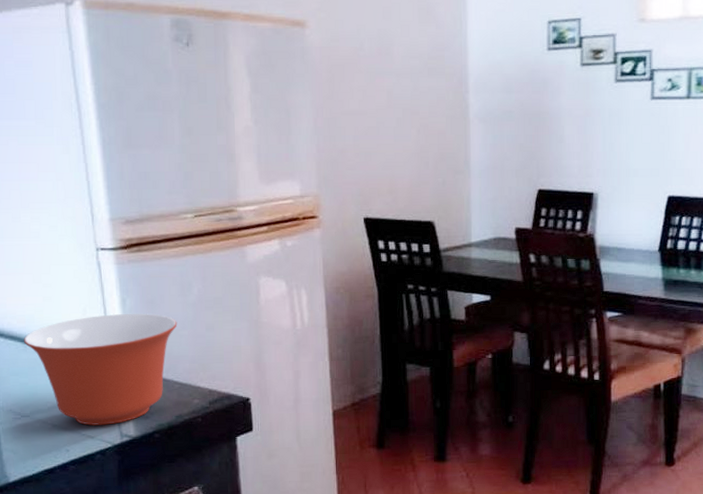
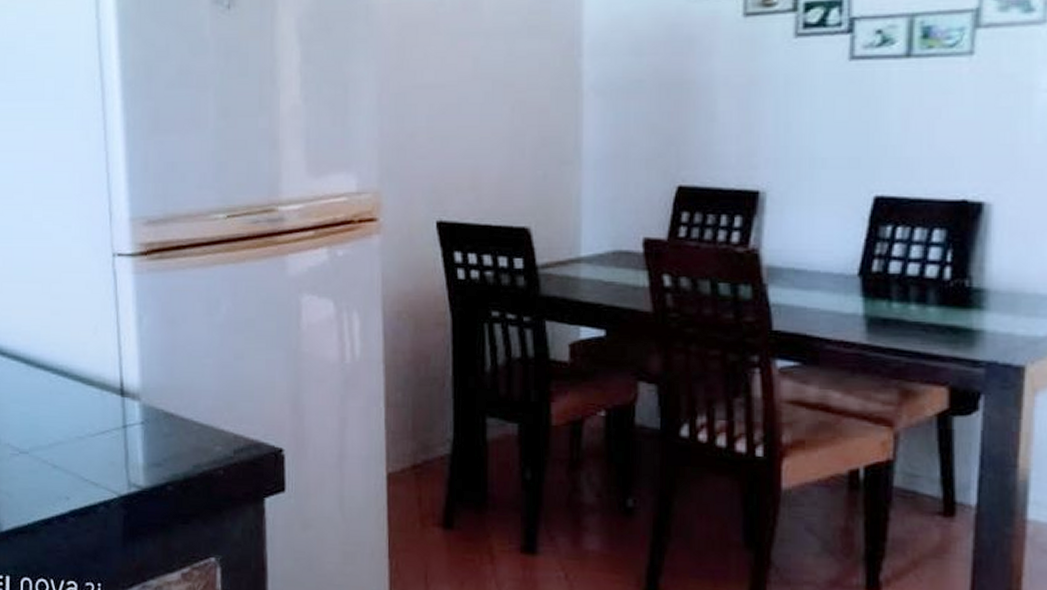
mixing bowl: present [23,314,178,426] -> none [27,334,201,471]

